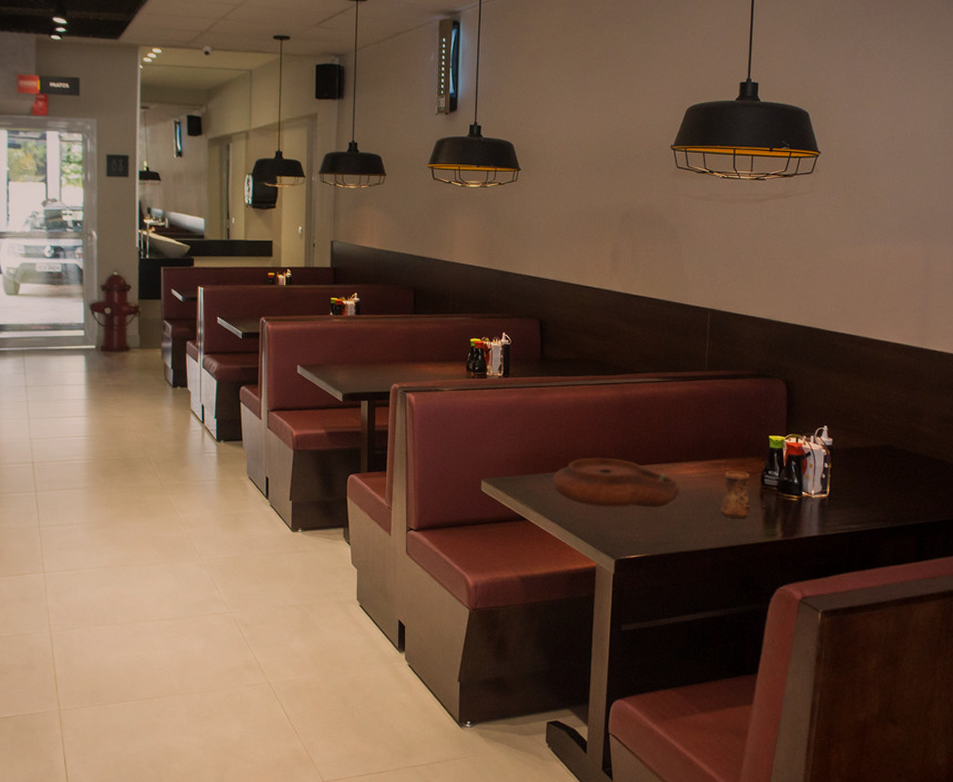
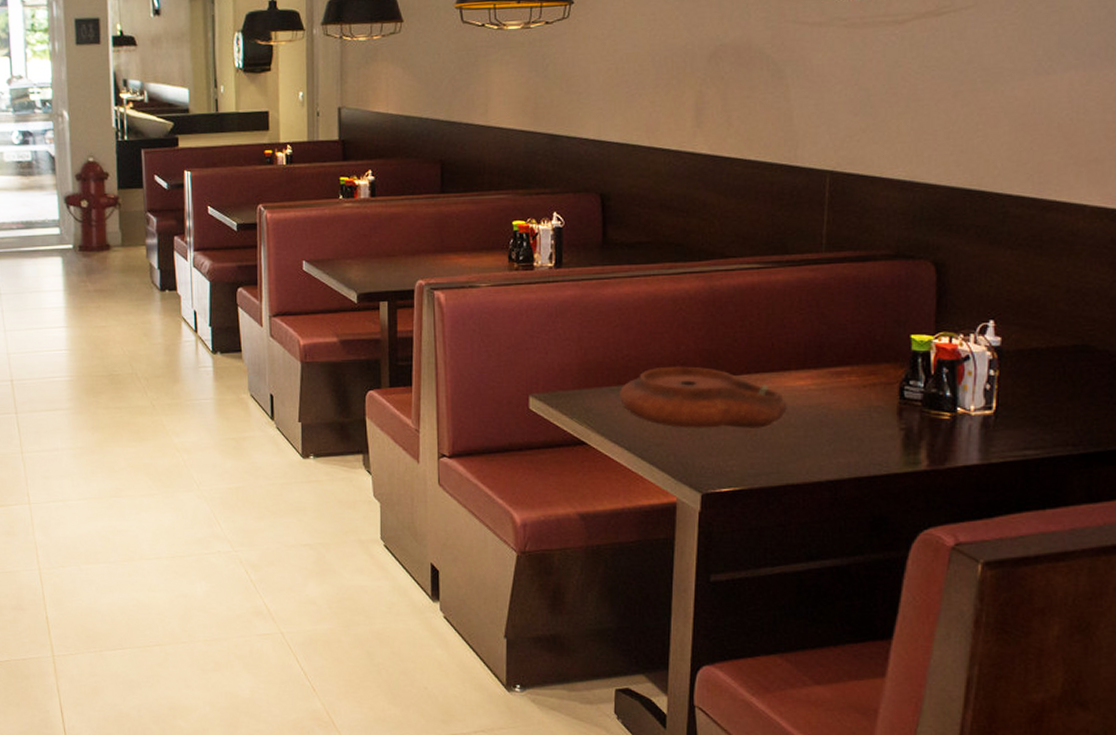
cup: present [720,470,750,519] -> none [843,380,884,443]

